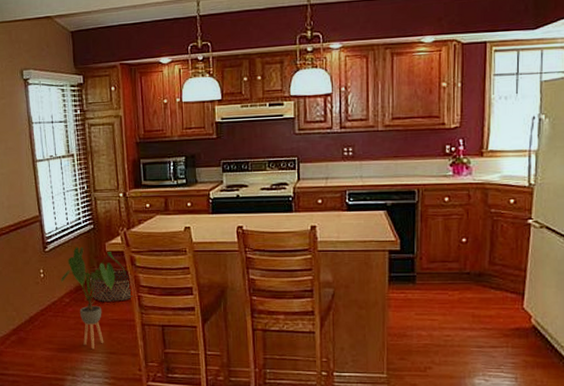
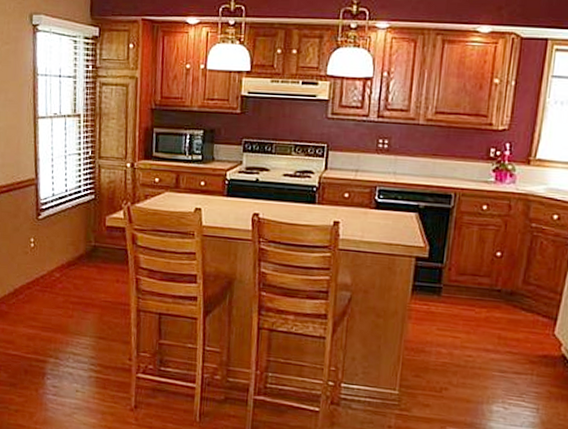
house plant: present [61,247,126,350] -> none [53,217,125,332]
basket: present [89,270,133,302] -> none [84,248,131,282]

